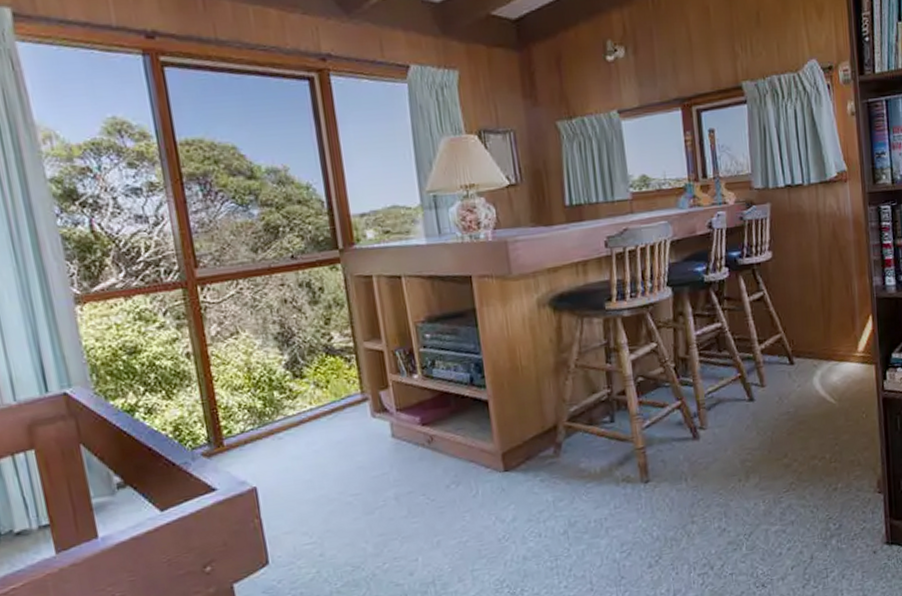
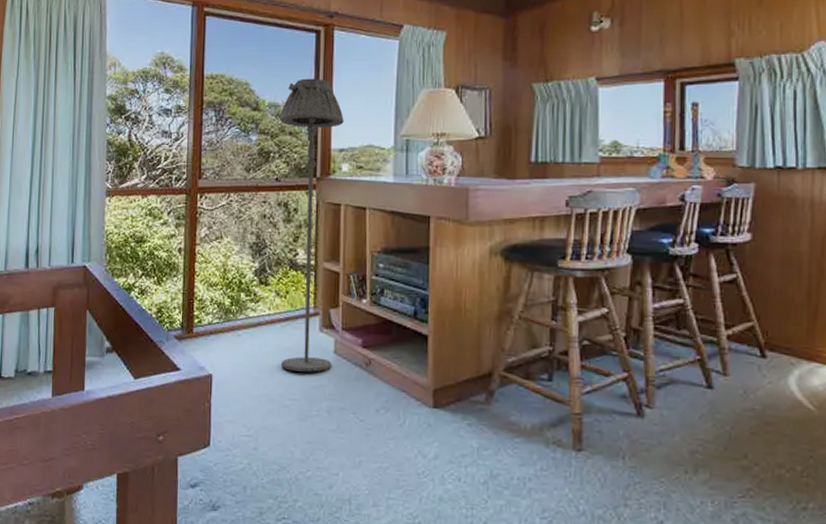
floor lamp: none [282,134,392,465] -> present [280,78,344,372]

